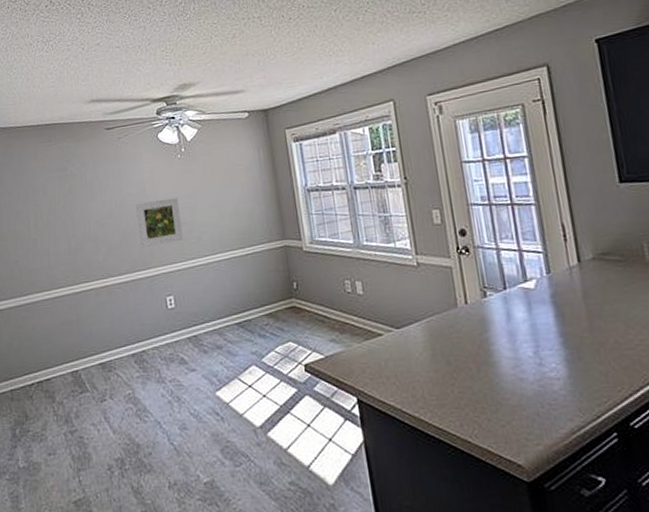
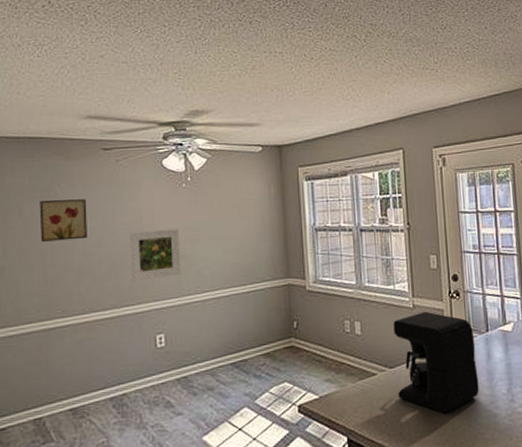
wall art: none [59,175,100,216] -> present [39,199,87,242]
coffee maker: none [396,269,500,375] -> present [393,311,479,413]

